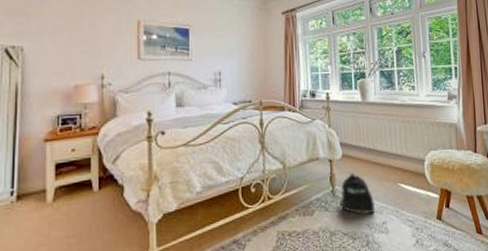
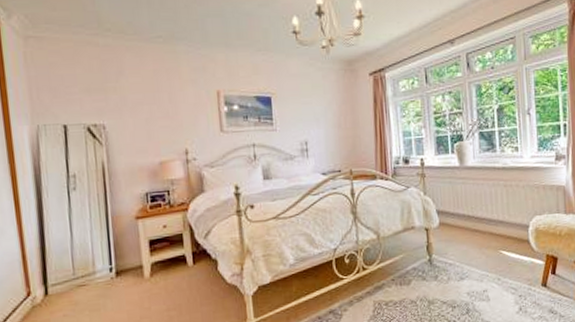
backpack: present [339,172,375,215] -> none [437,240,475,284]

